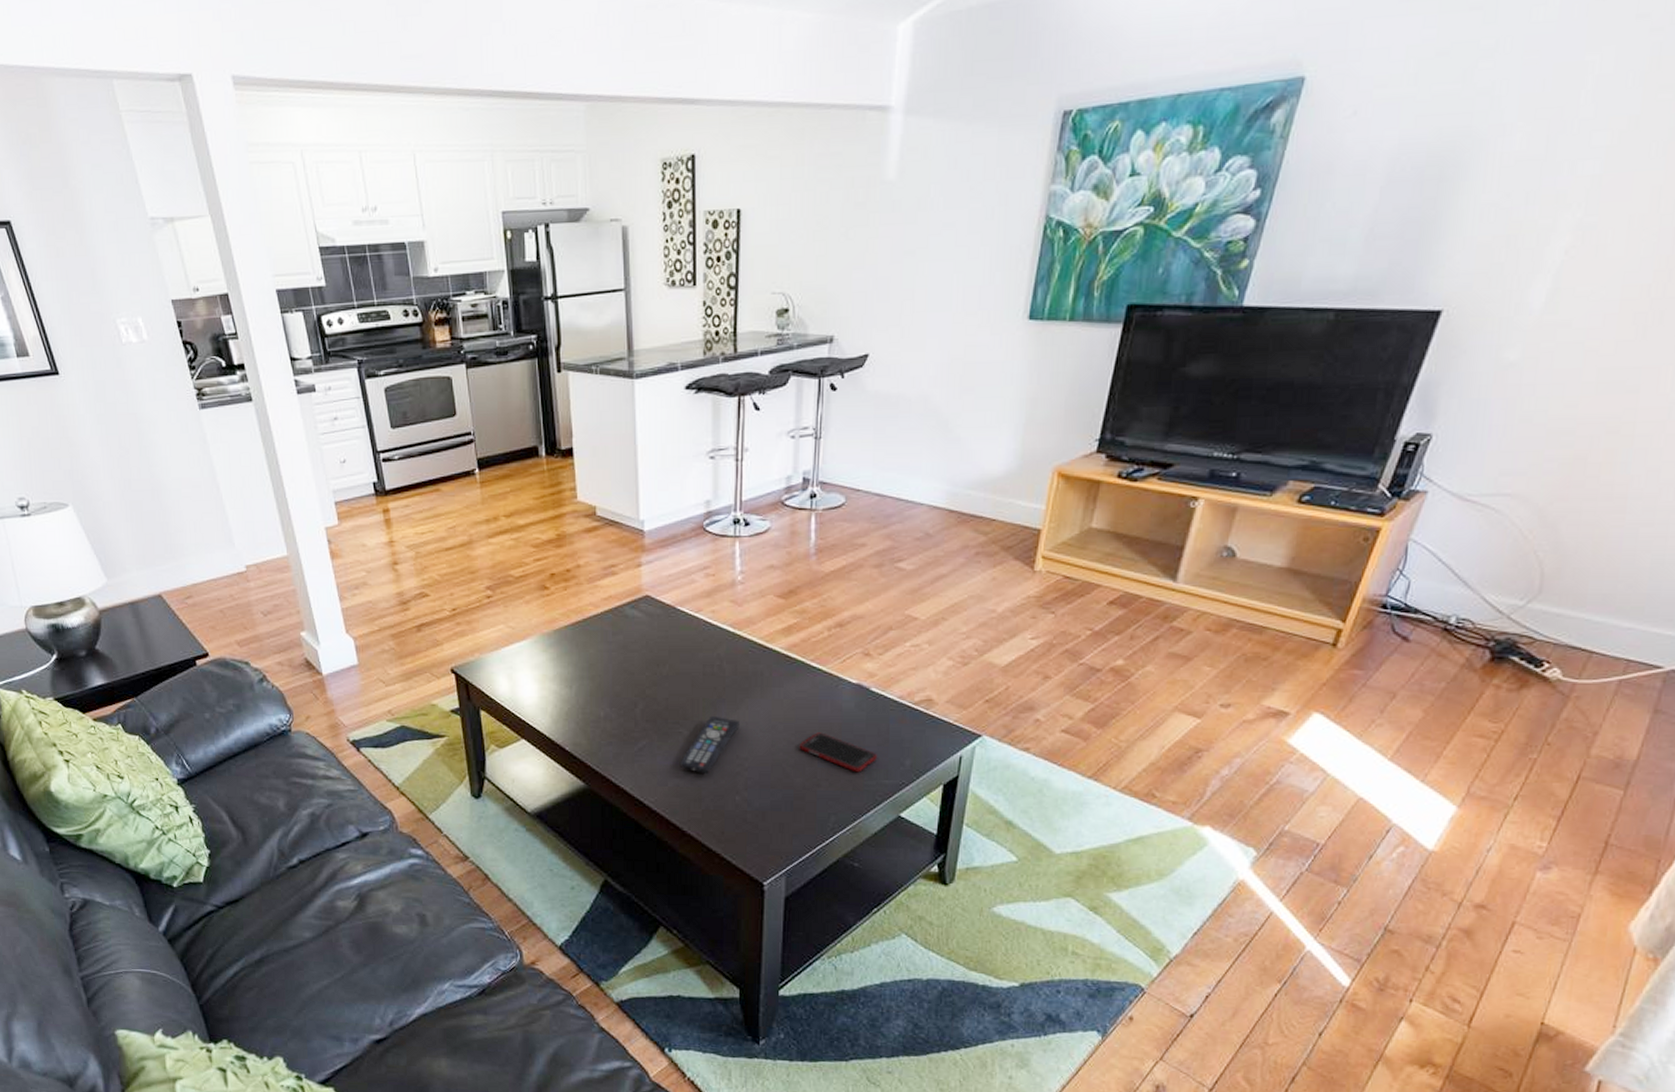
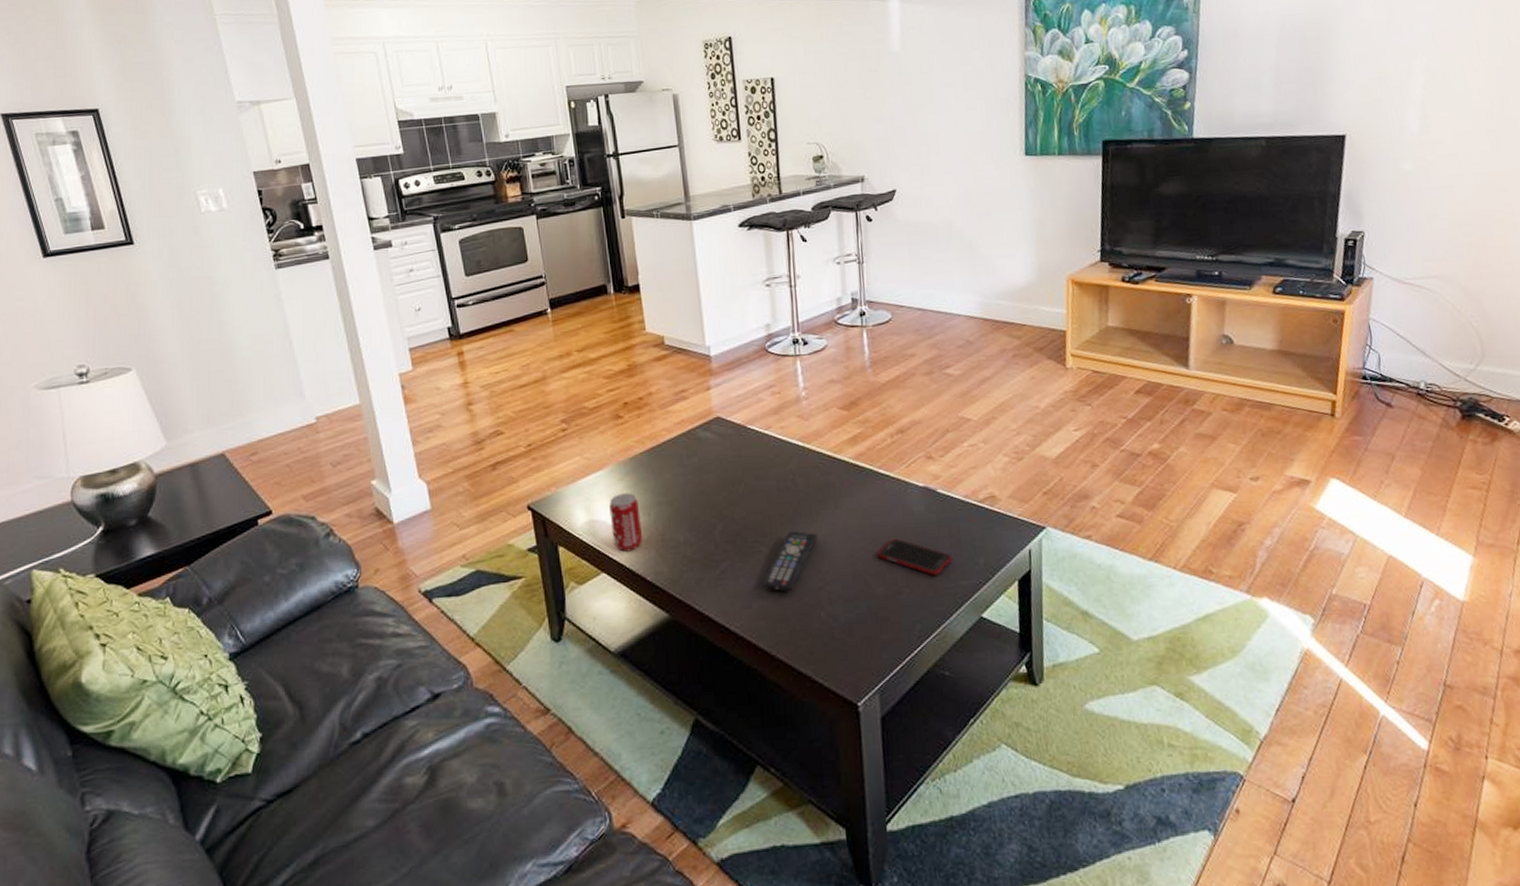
beverage can: none [532,665,564,721] -> present [609,493,643,552]

